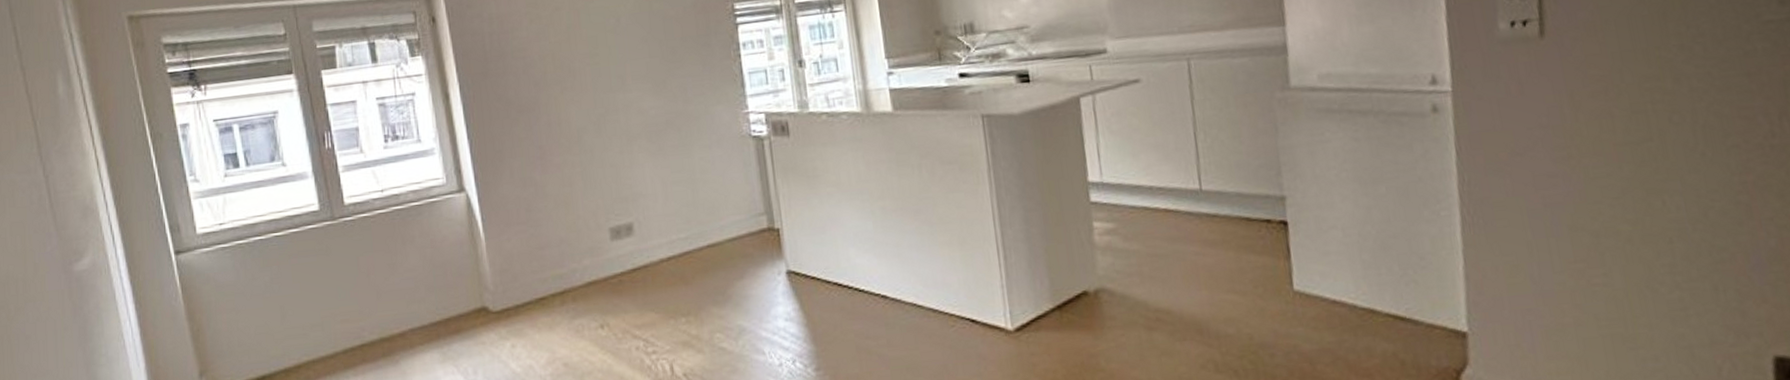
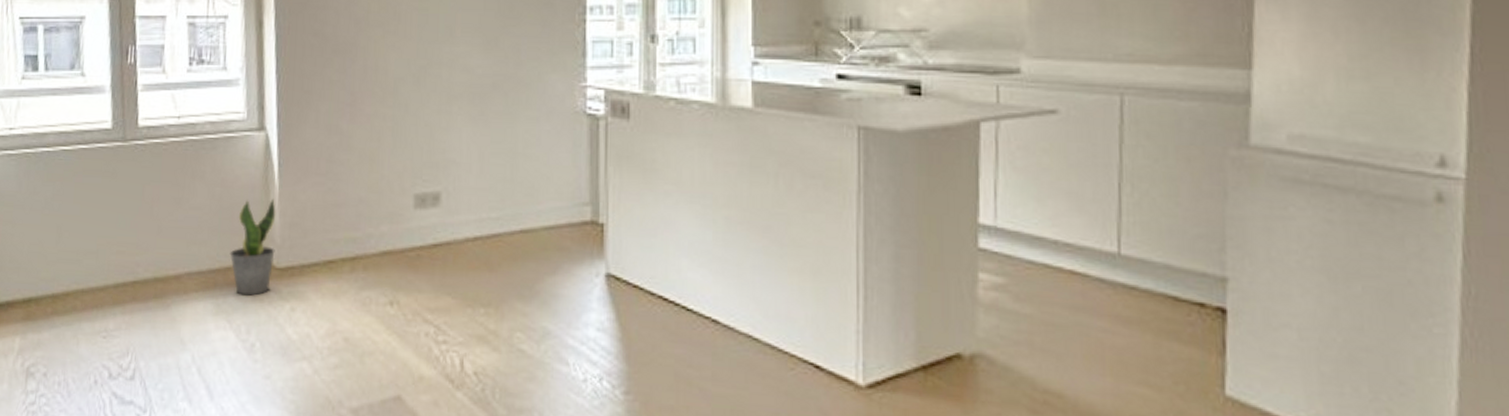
potted plant: none [448,251,490,341] -> present [229,198,276,296]

